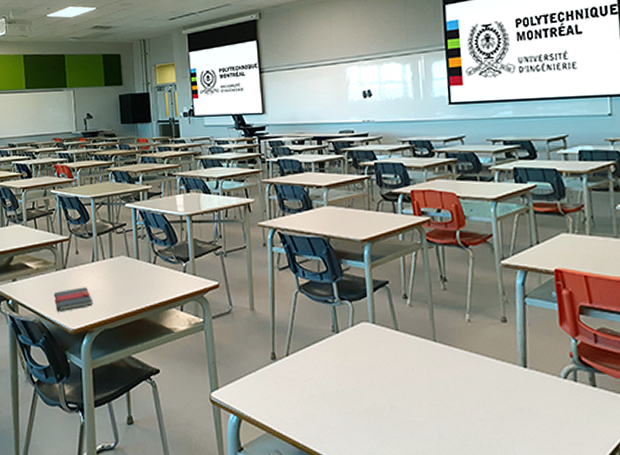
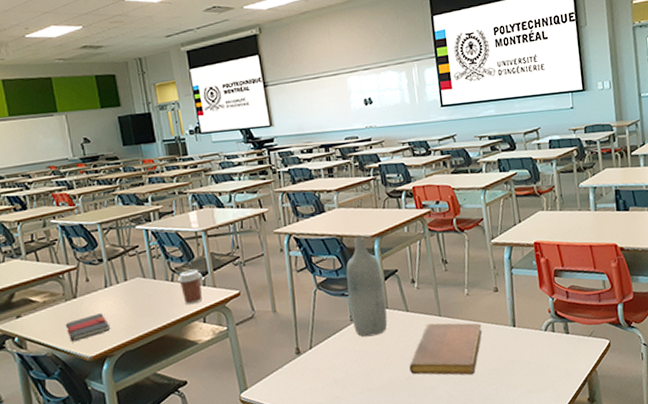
coffee cup: none [159,254,184,290] -> present [177,269,202,305]
bottle: none [331,240,374,353] -> present [346,236,388,337]
notebook: none [395,348,485,416] -> present [409,323,483,375]

